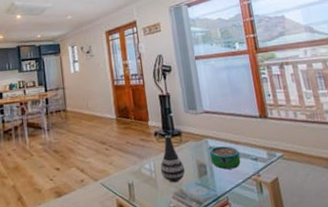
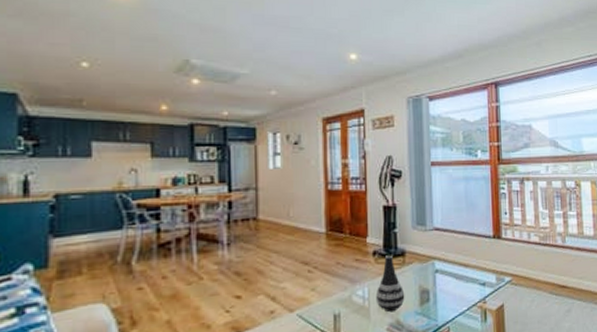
decorative bowl: present [209,145,241,170] -> none [434,268,468,296]

